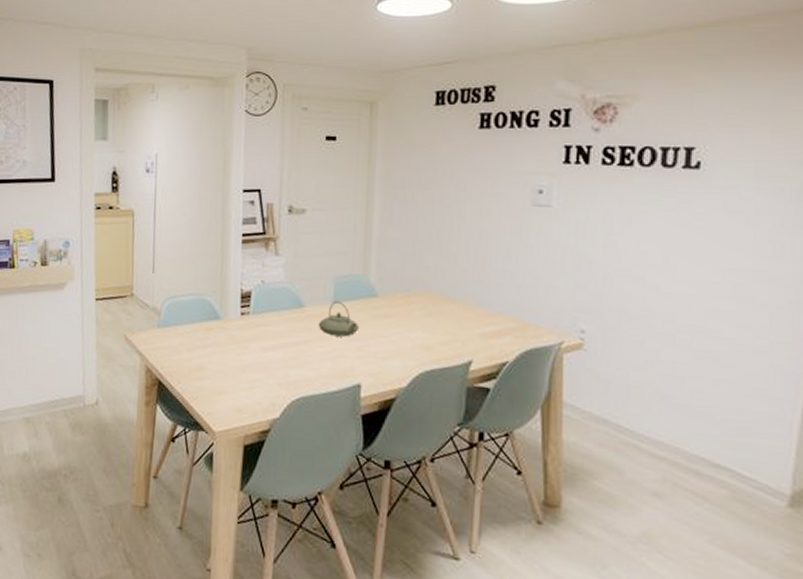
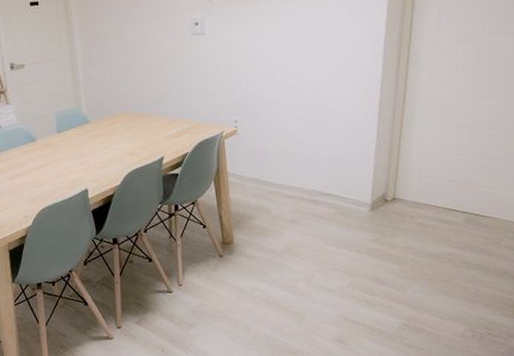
teapot: present [318,300,360,337] -> none [49,131,80,158]

